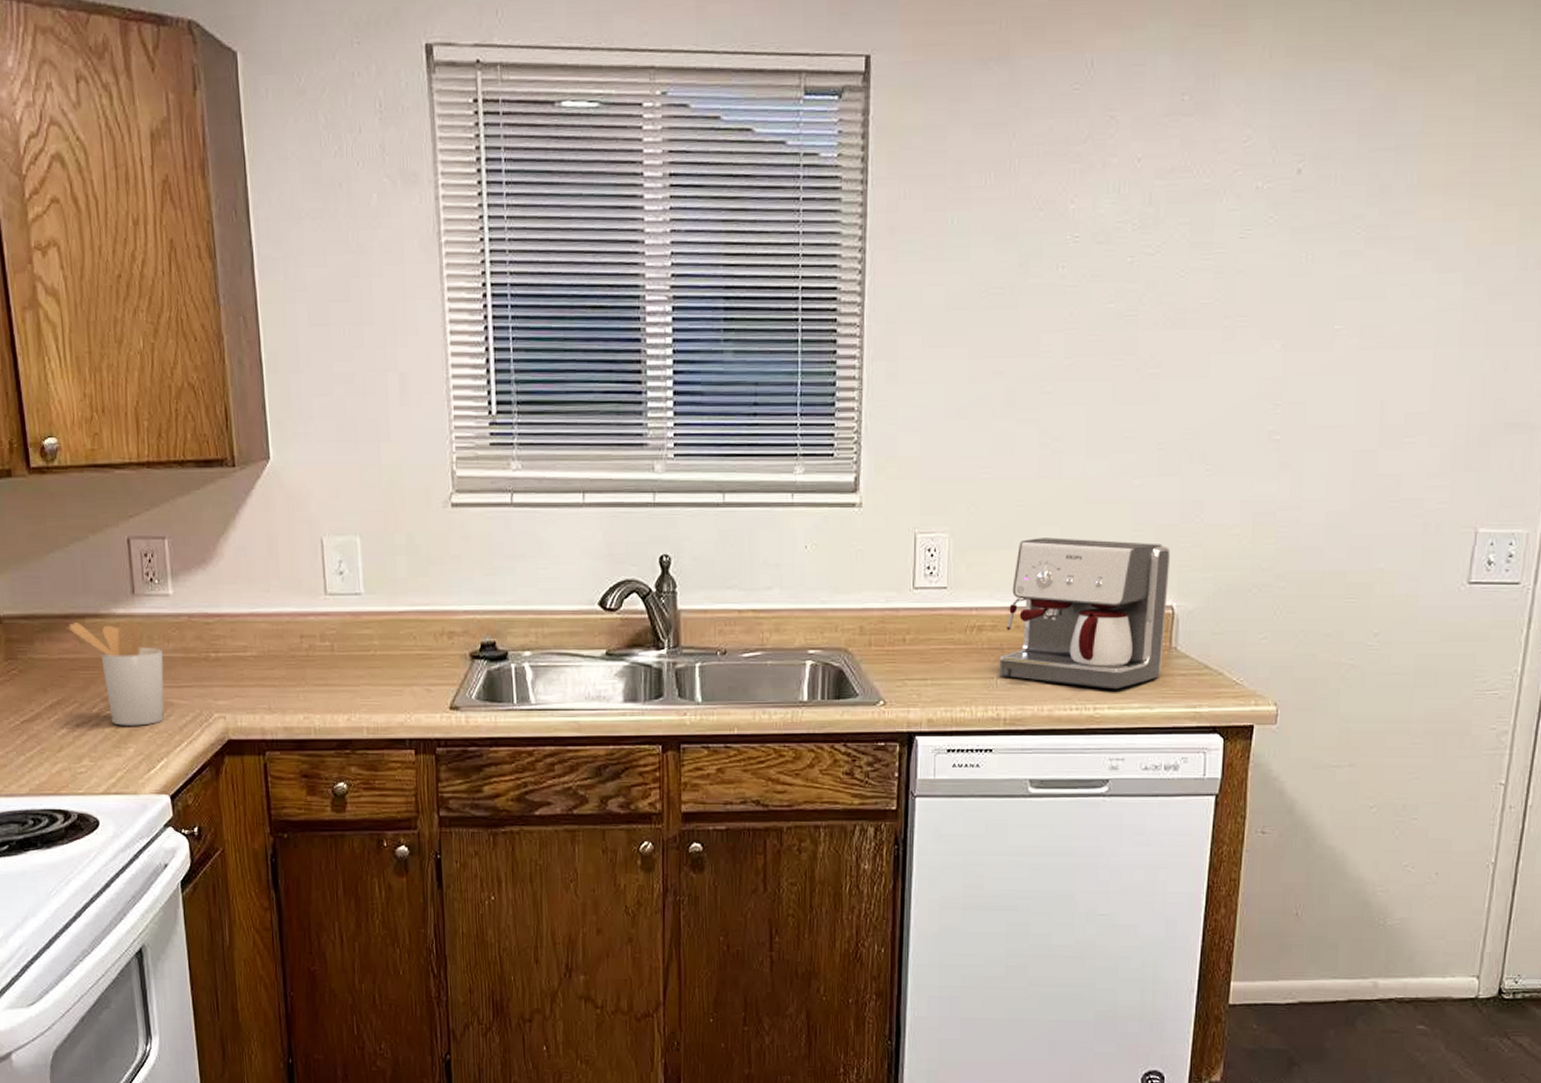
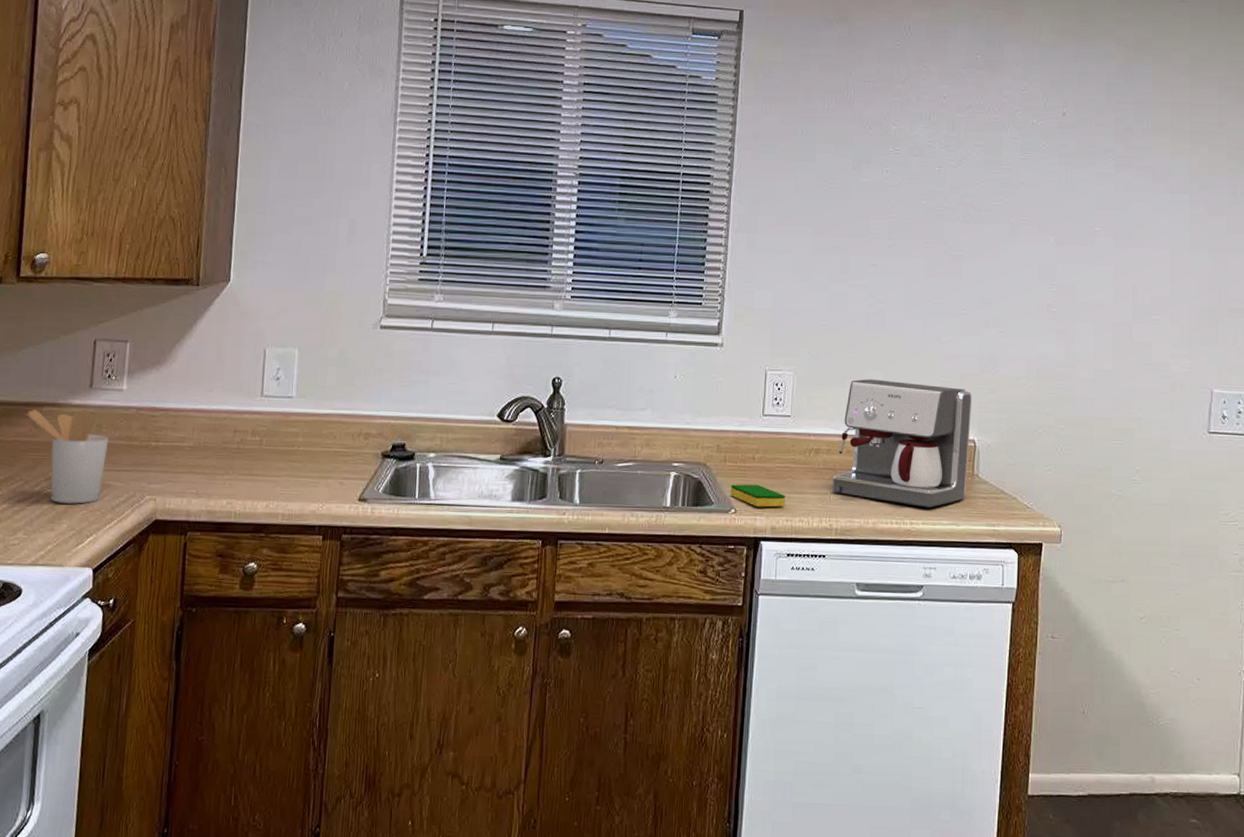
dish sponge: none [878,670,943,697] -> present [730,484,785,508]

